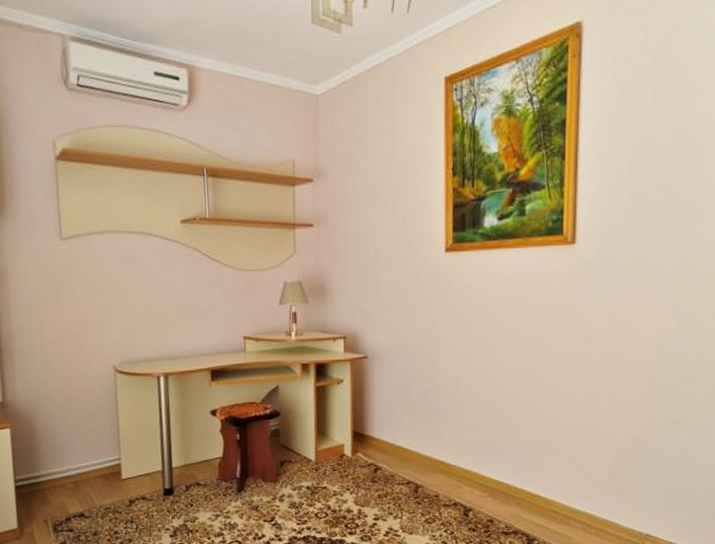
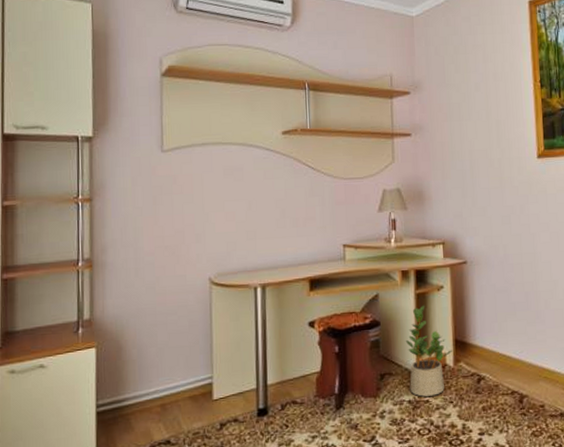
potted plant: none [304,397,351,483] -> present [405,305,453,397]

